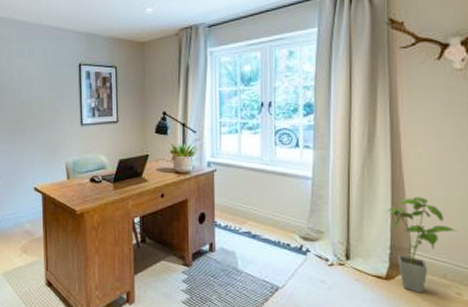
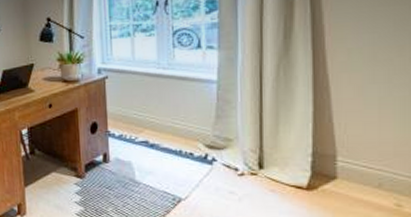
house plant: present [387,197,458,294] -> none [308,98,397,205]

